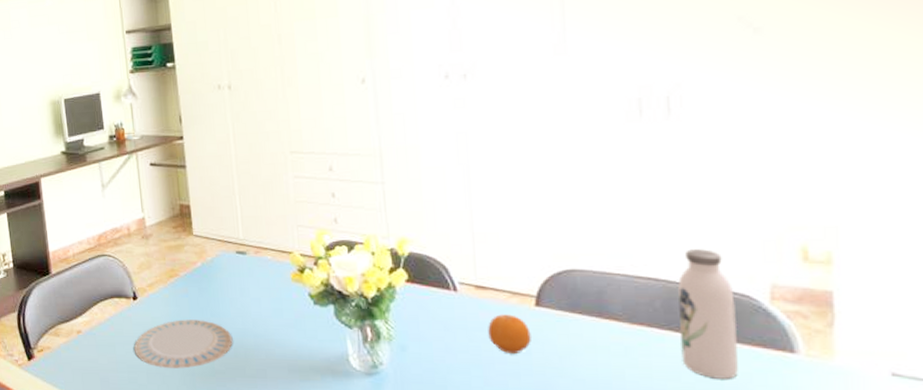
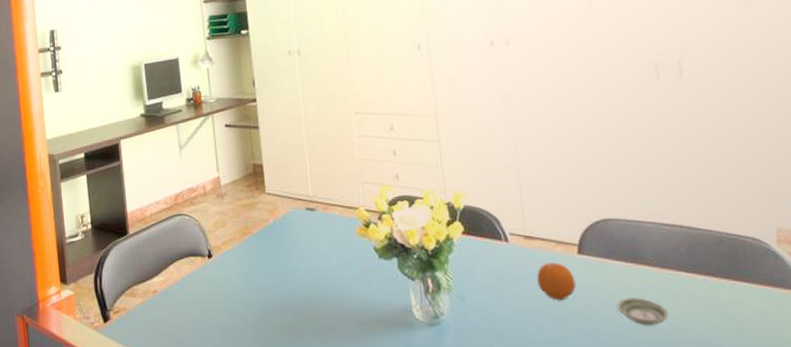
plate: present [133,319,233,369] -> none [208,276,304,325]
saucer: none [576,354,636,384] -> present [616,298,669,326]
water bottle: present [678,249,738,379] -> none [699,197,756,318]

